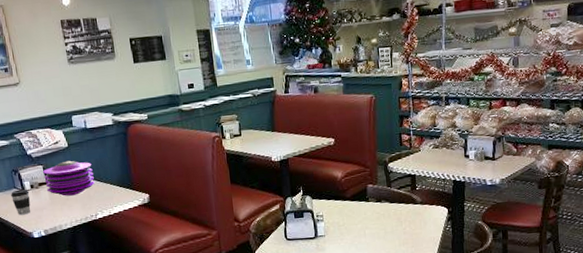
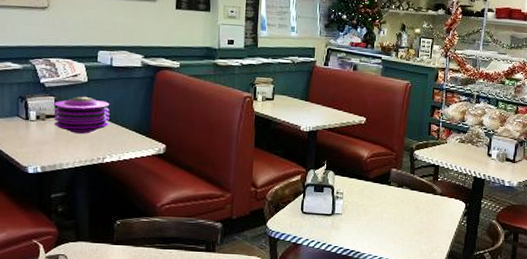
coffee cup: present [11,189,31,215] -> none [11,118,34,147]

